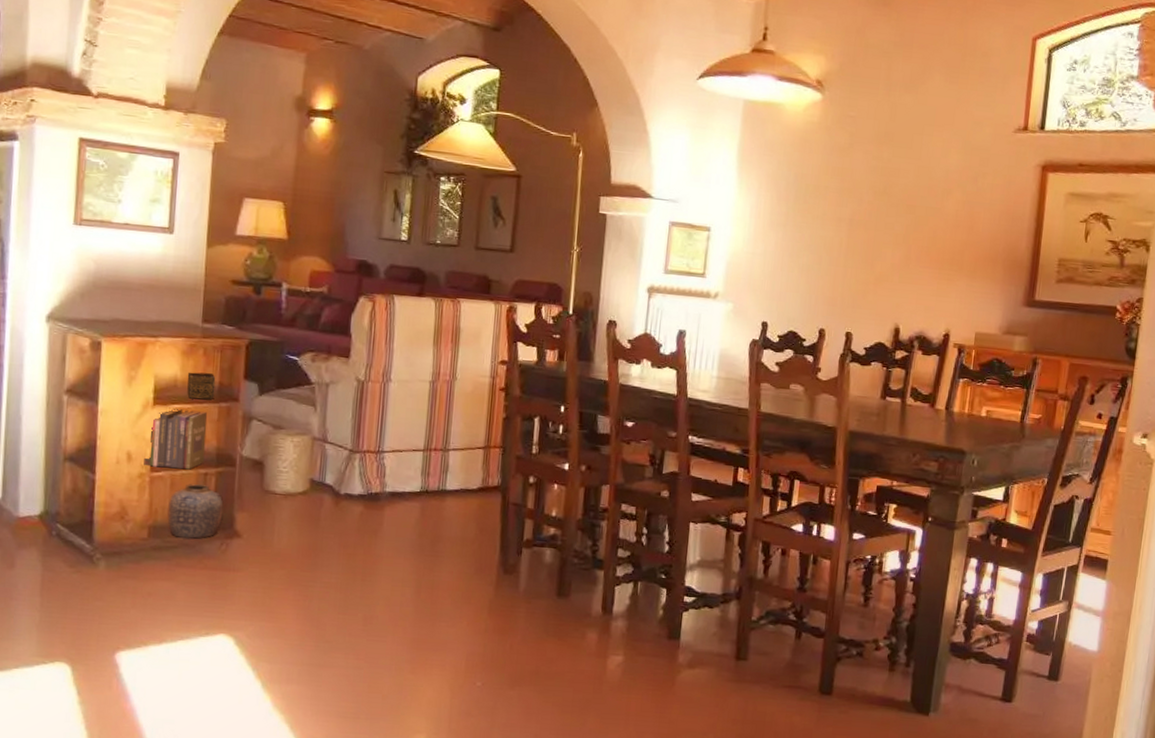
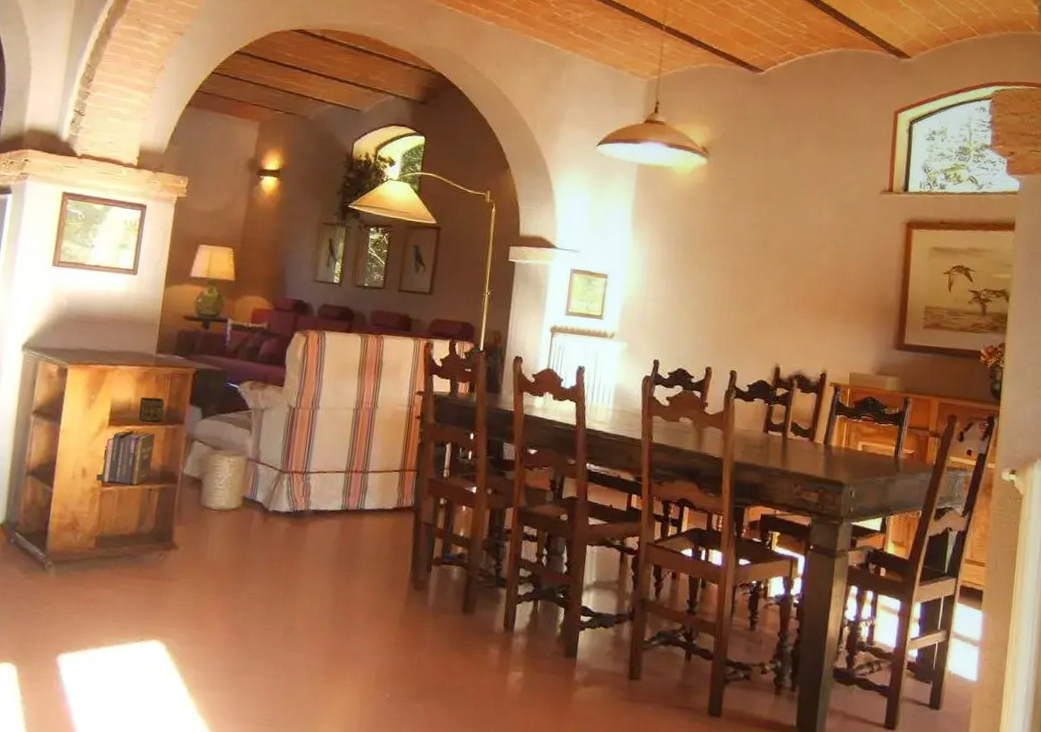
decorative jar: present [167,484,224,539] -> none [113,498,164,550]

